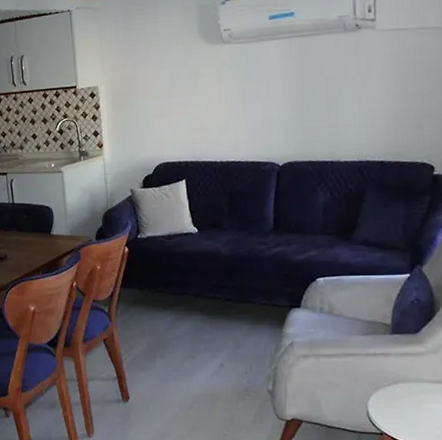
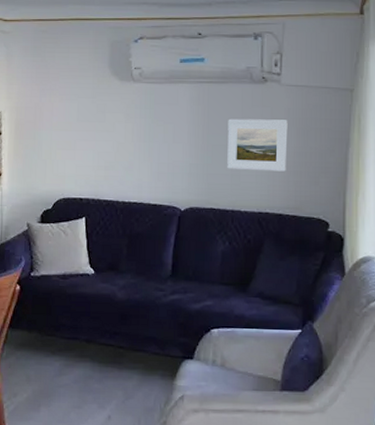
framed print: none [322,66,386,121] -> present [227,118,288,172]

